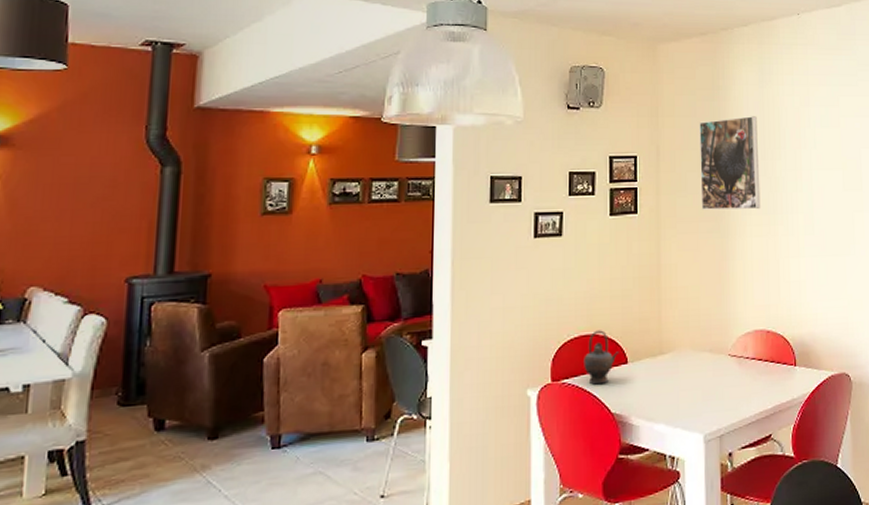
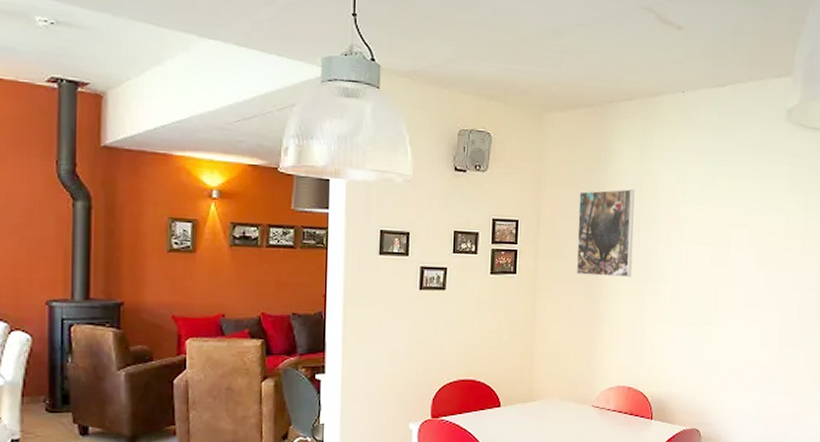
teapot: present [584,330,619,385] -> none [461,376,493,423]

